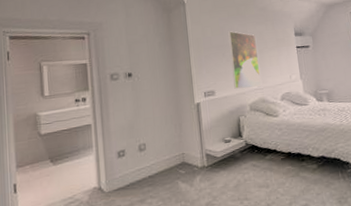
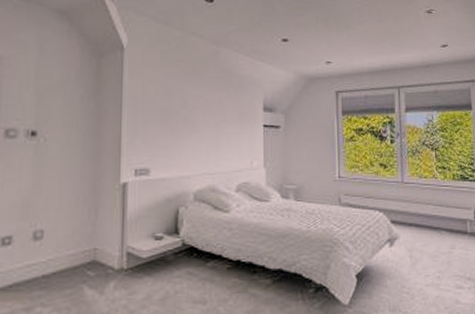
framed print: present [228,31,262,89] -> none [176,93,213,172]

